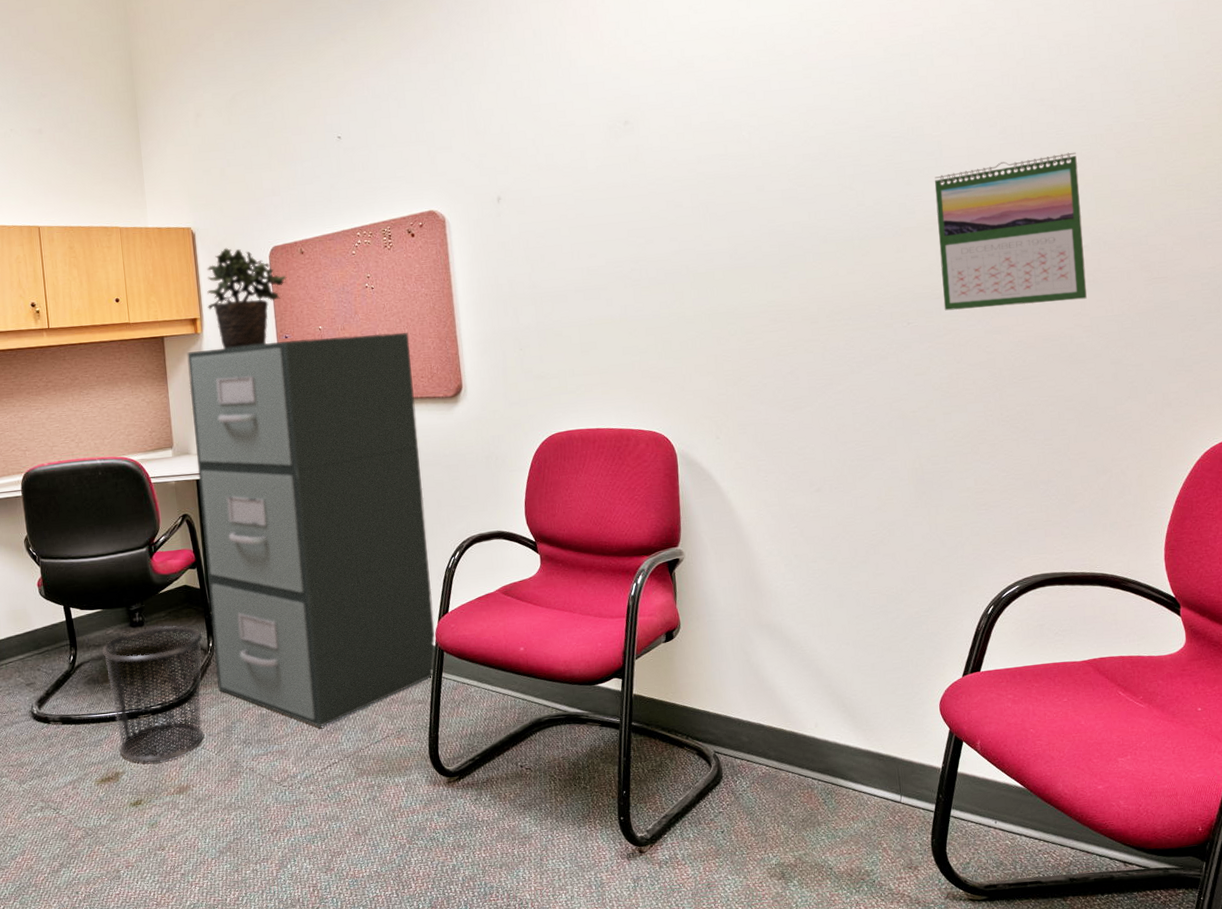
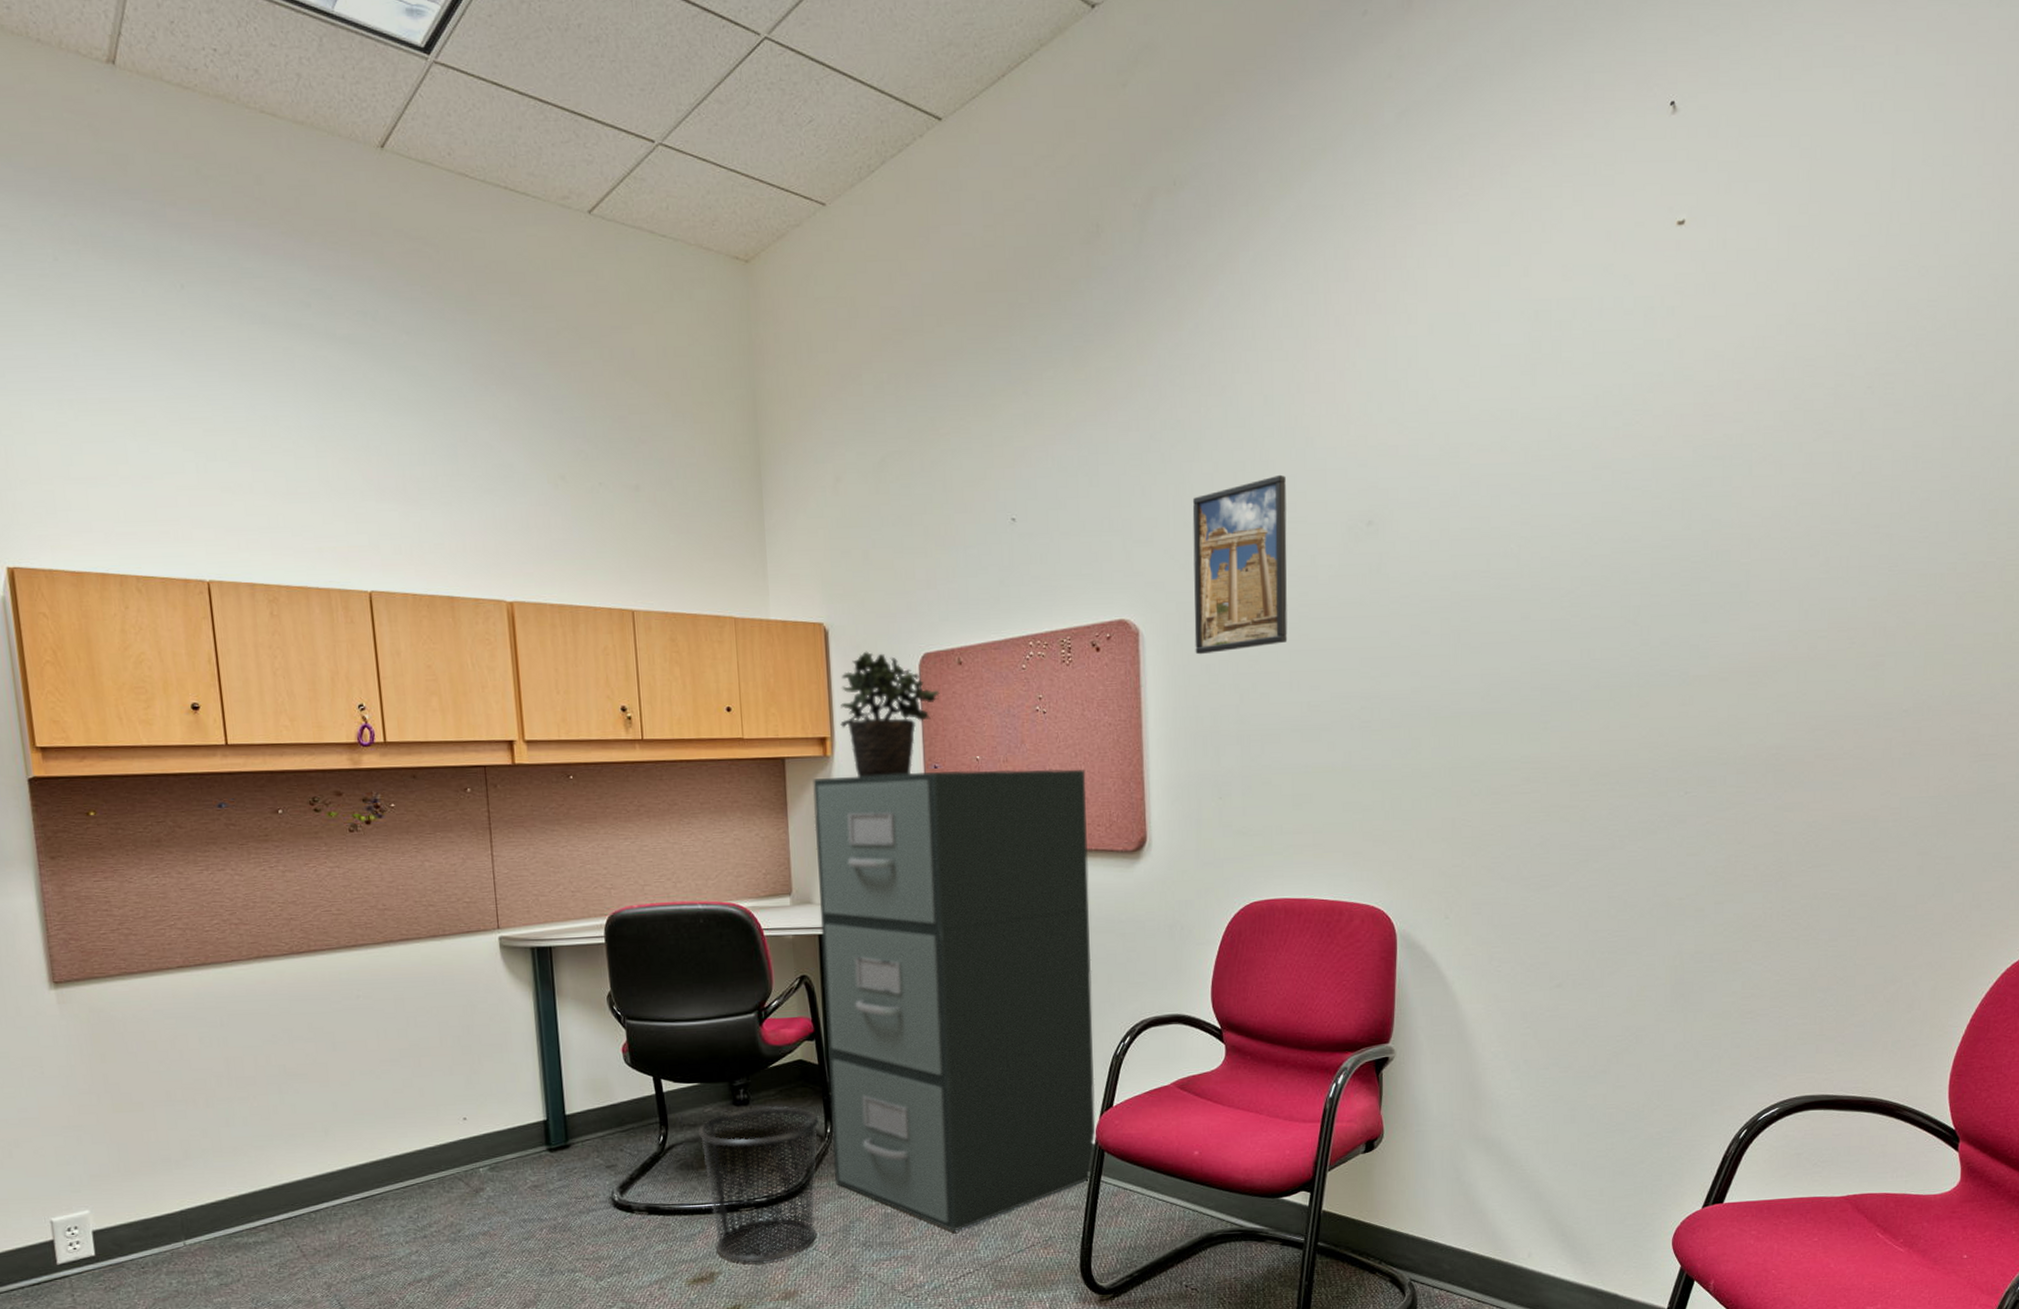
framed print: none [482,89,567,235] -> present [1192,474,1288,655]
calendar: present [934,152,1087,311] -> none [1730,594,1909,780]

